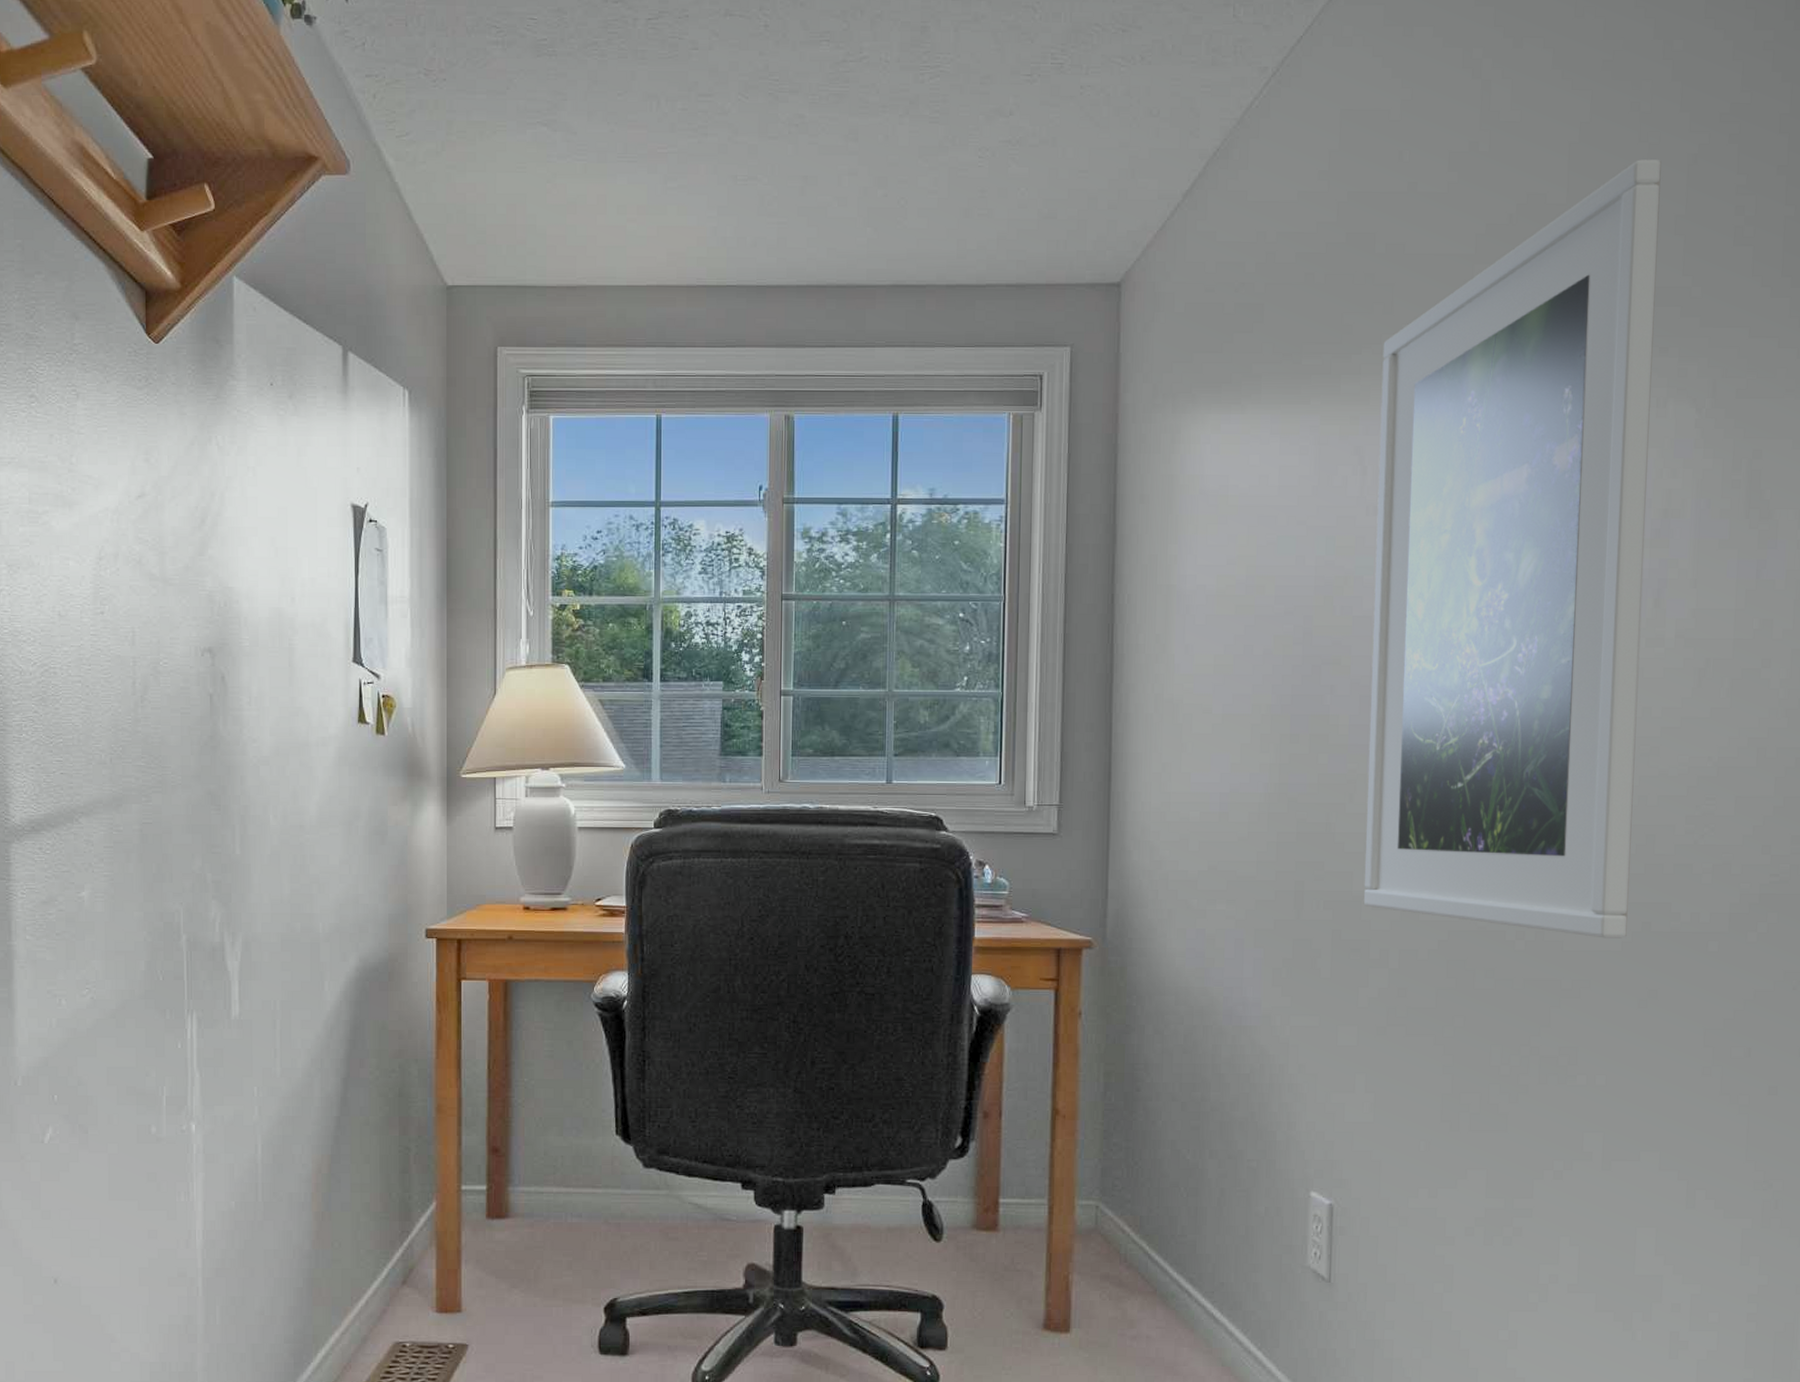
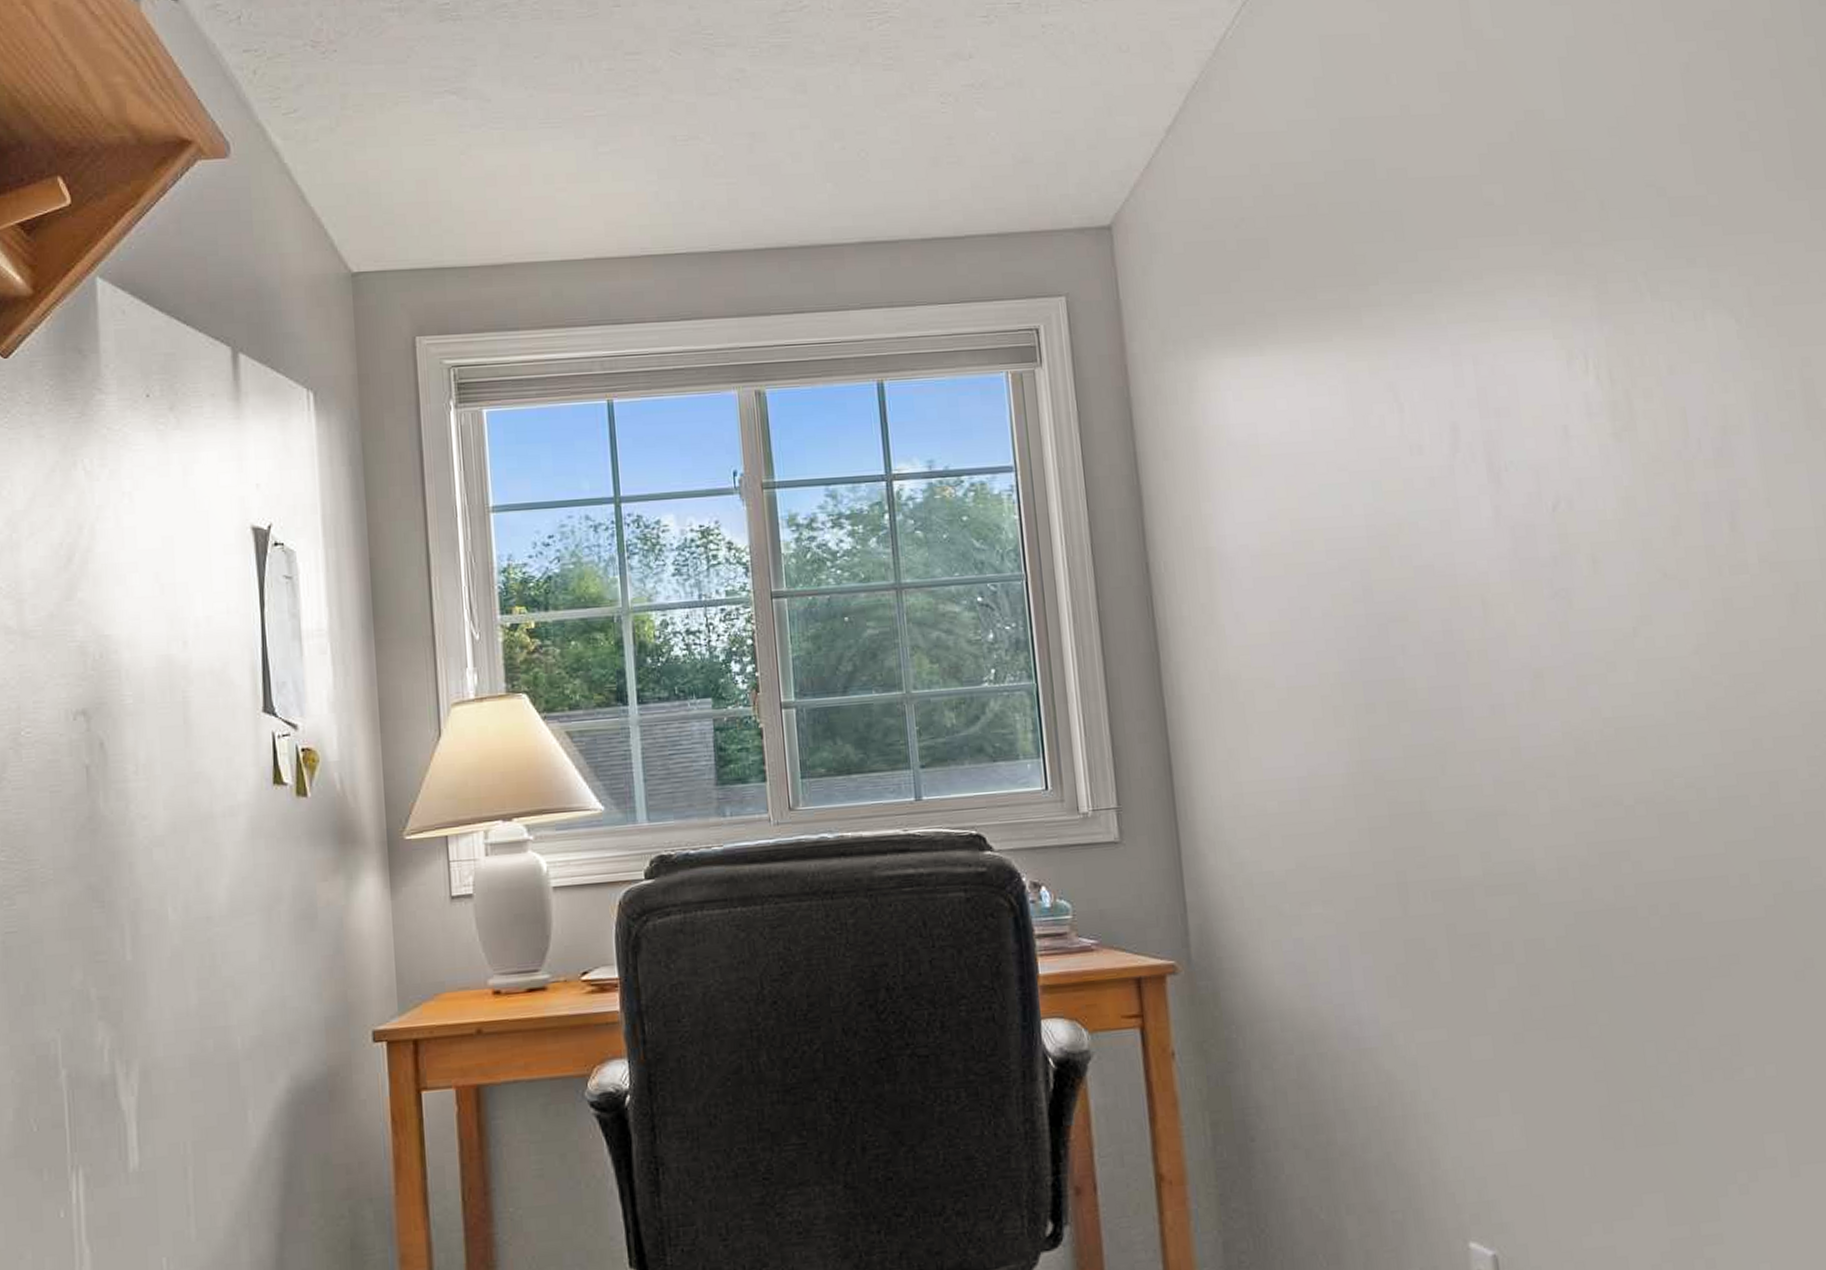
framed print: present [1363,159,1661,938] -> none [1400,70,1768,905]

